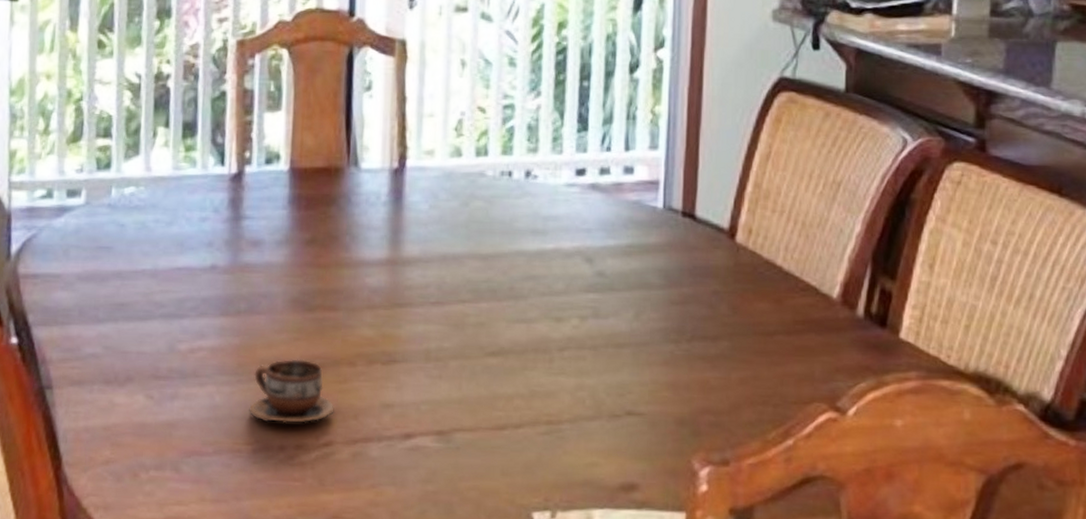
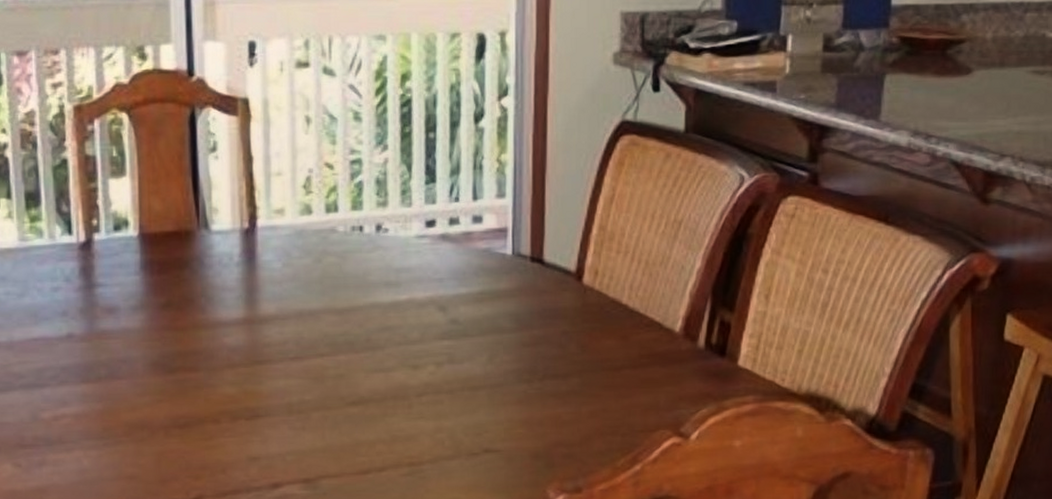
cup: present [249,359,335,424] -> none [118,420,203,482]

